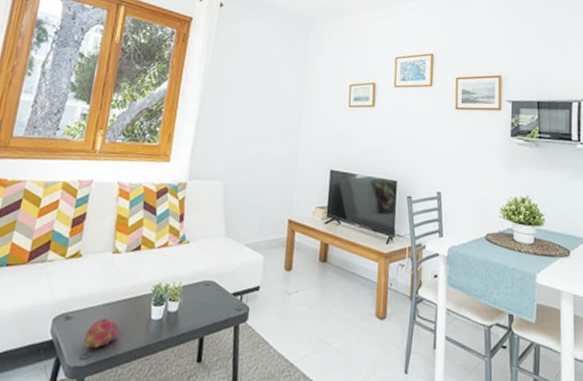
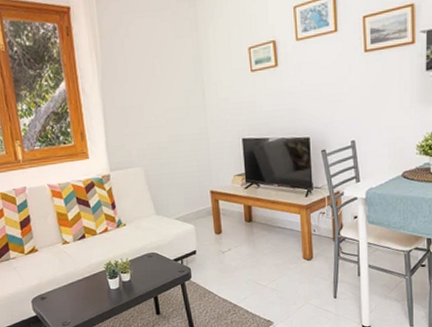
fruit: present [83,318,120,349] -> none [60,294,87,317]

